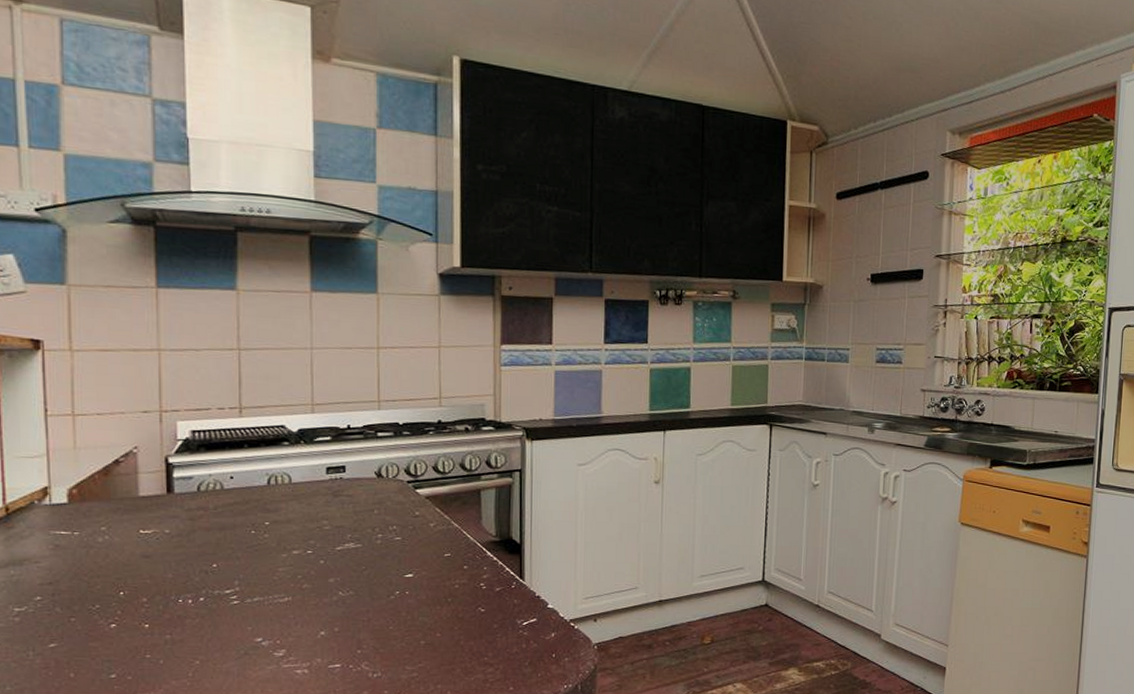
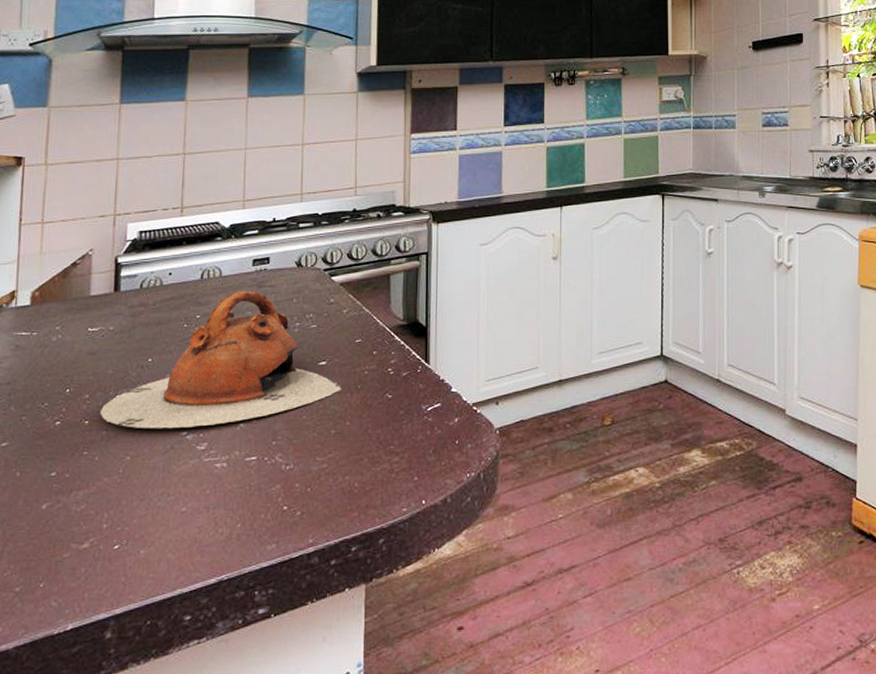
teapot: none [161,499,430,635] -> present [99,290,341,429]

